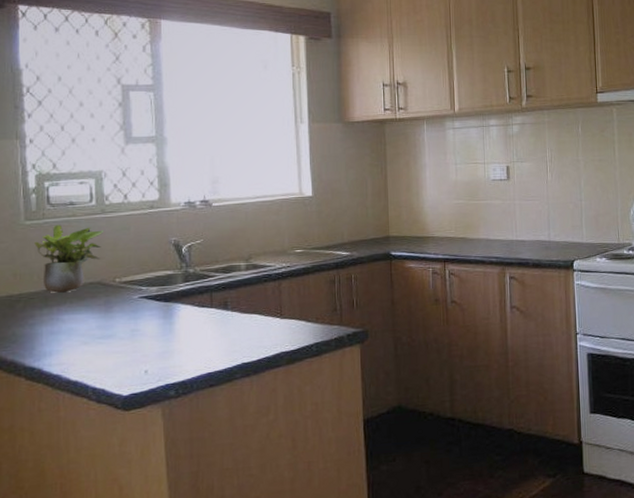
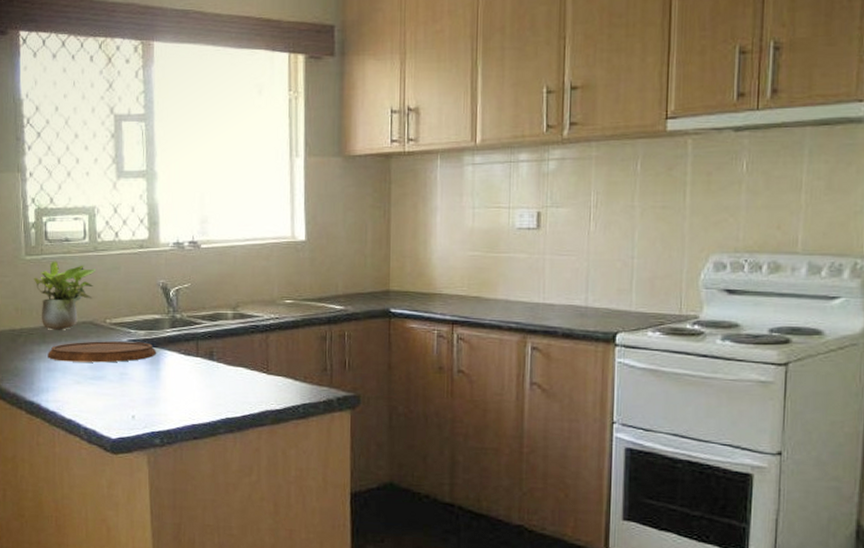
cutting board: none [51,298,170,324] -> present [48,341,157,363]

